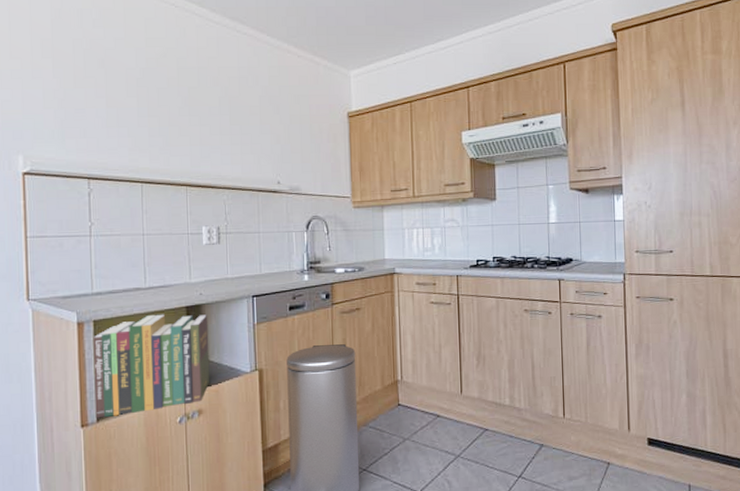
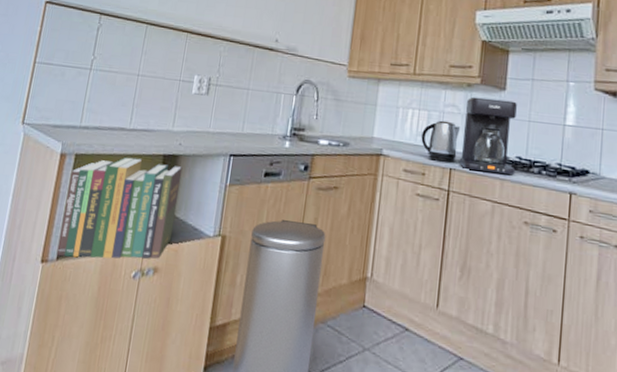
kettle: none [428,234,461,271] -> present [421,120,461,163]
coffee maker: none [463,209,513,275] -> present [459,96,517,176]

